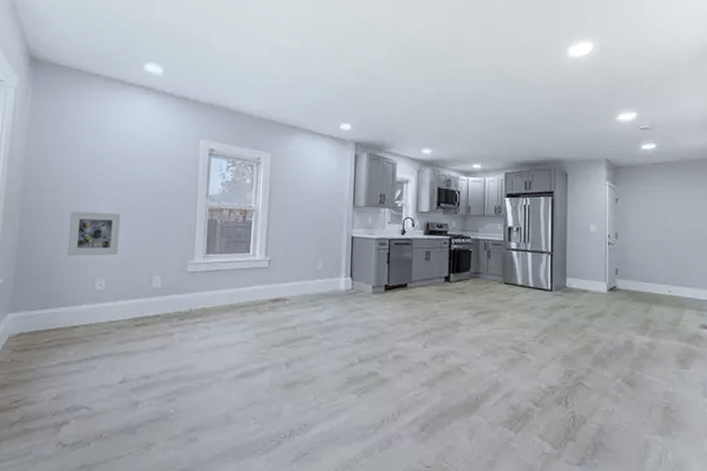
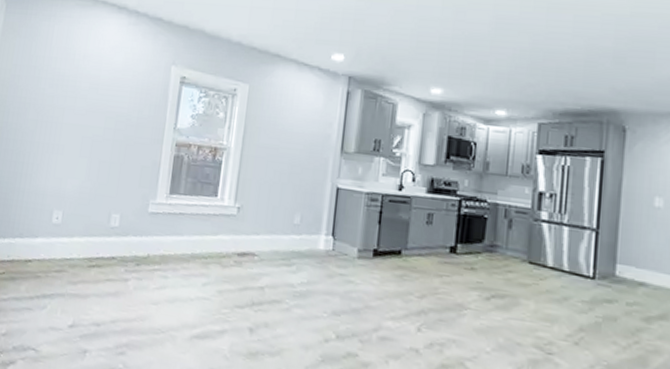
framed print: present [67,211,121,257] -> none [26,136,84,188]

